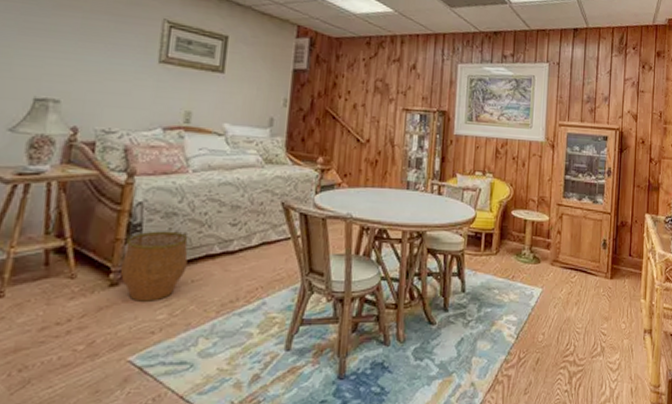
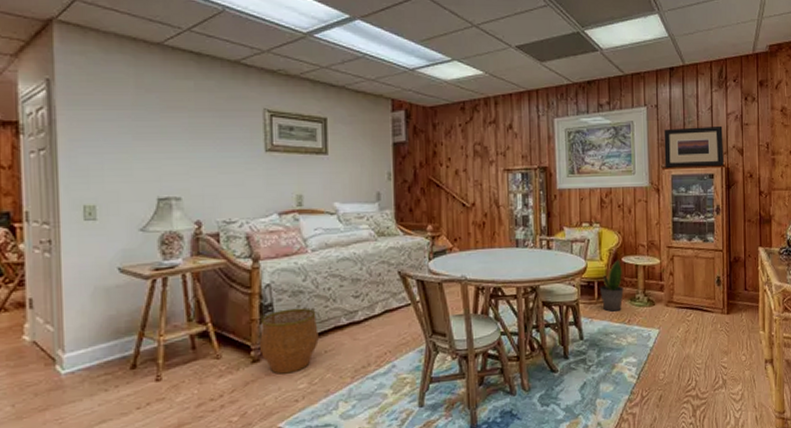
potted plant: none [486,211,512,266] -> present [599,259,624,312]
picture frame: none [561,87,620,130] -> present [664,125,724,168]

